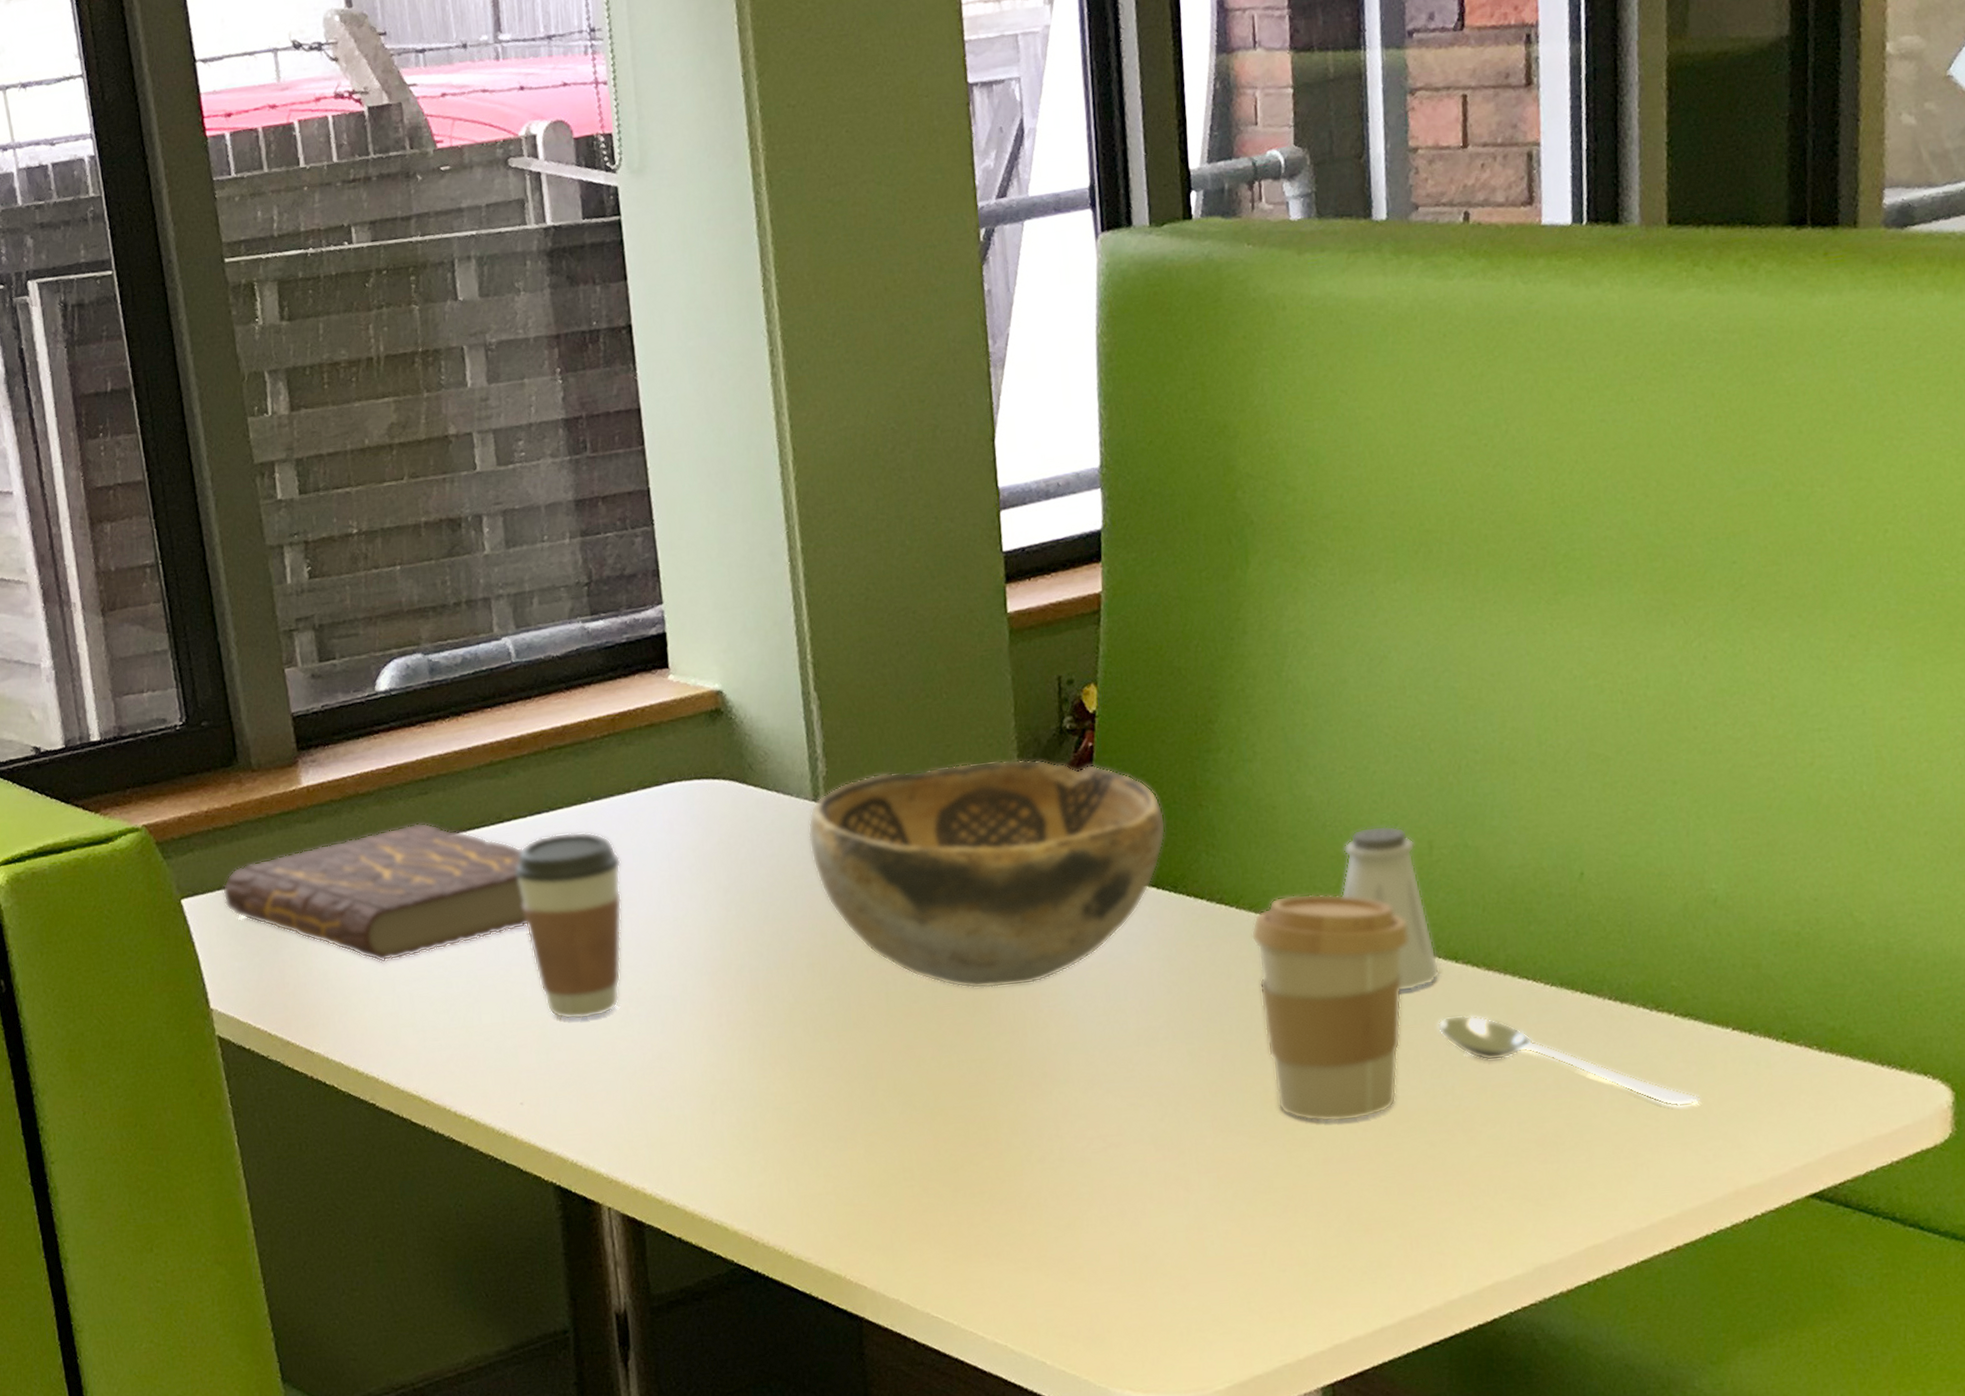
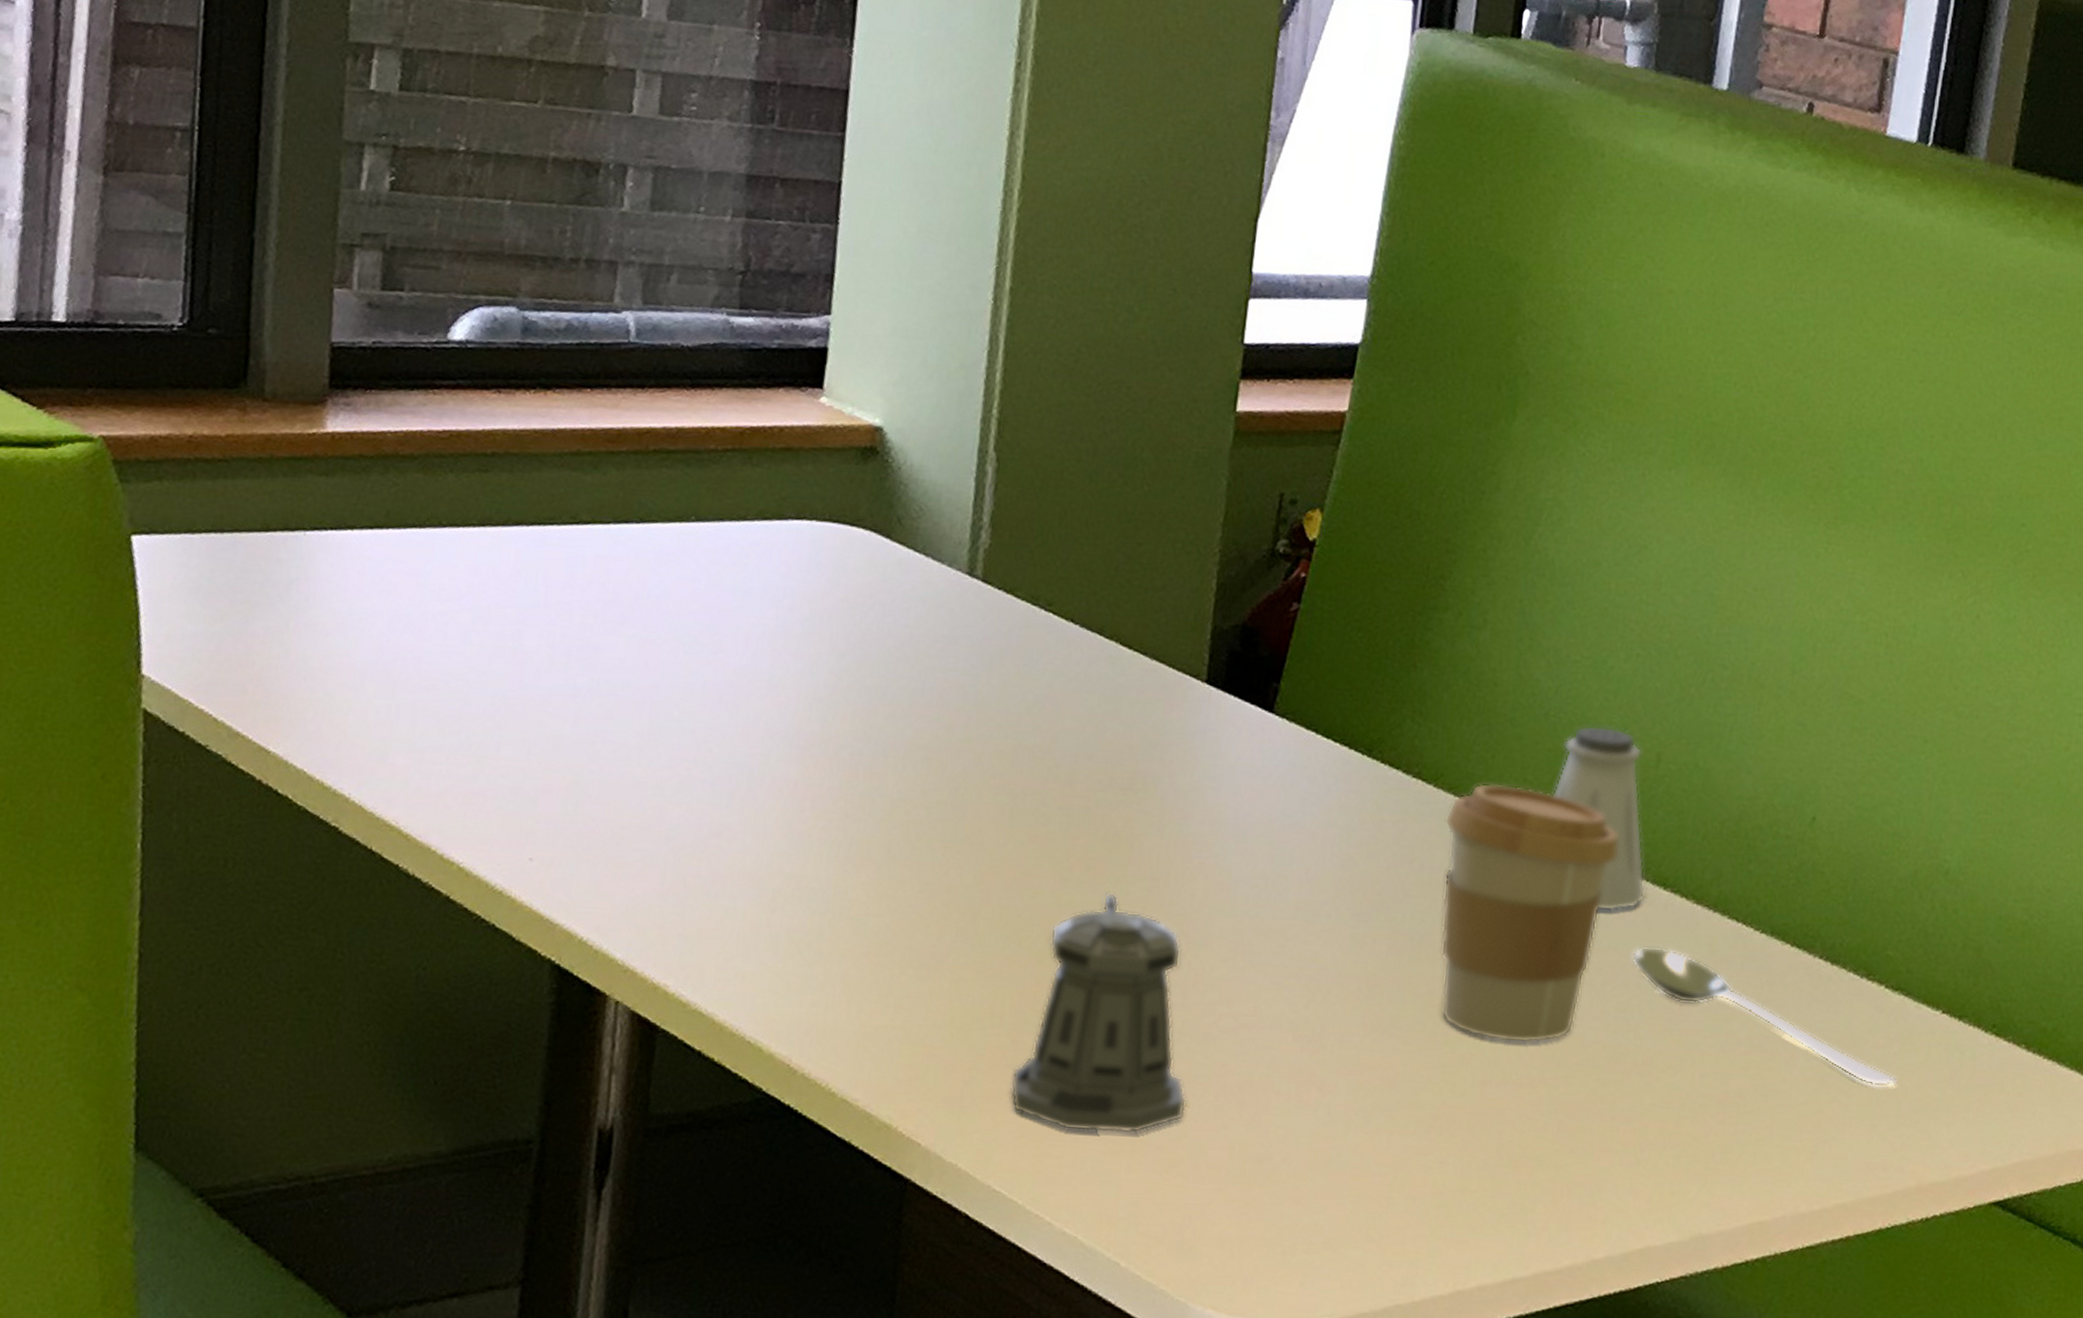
book: present [222,822,527,963] -> none [189,503,597,660]
coffee cup: present [515,831,622,1020] -> none [581,550,718,774]
decorative bowl: present [808,759,1166,989] -> none [952,558,1373,829]
pepper shaker: none [929,1050,1077,1258] -> present [1010,893,1187,1133]

